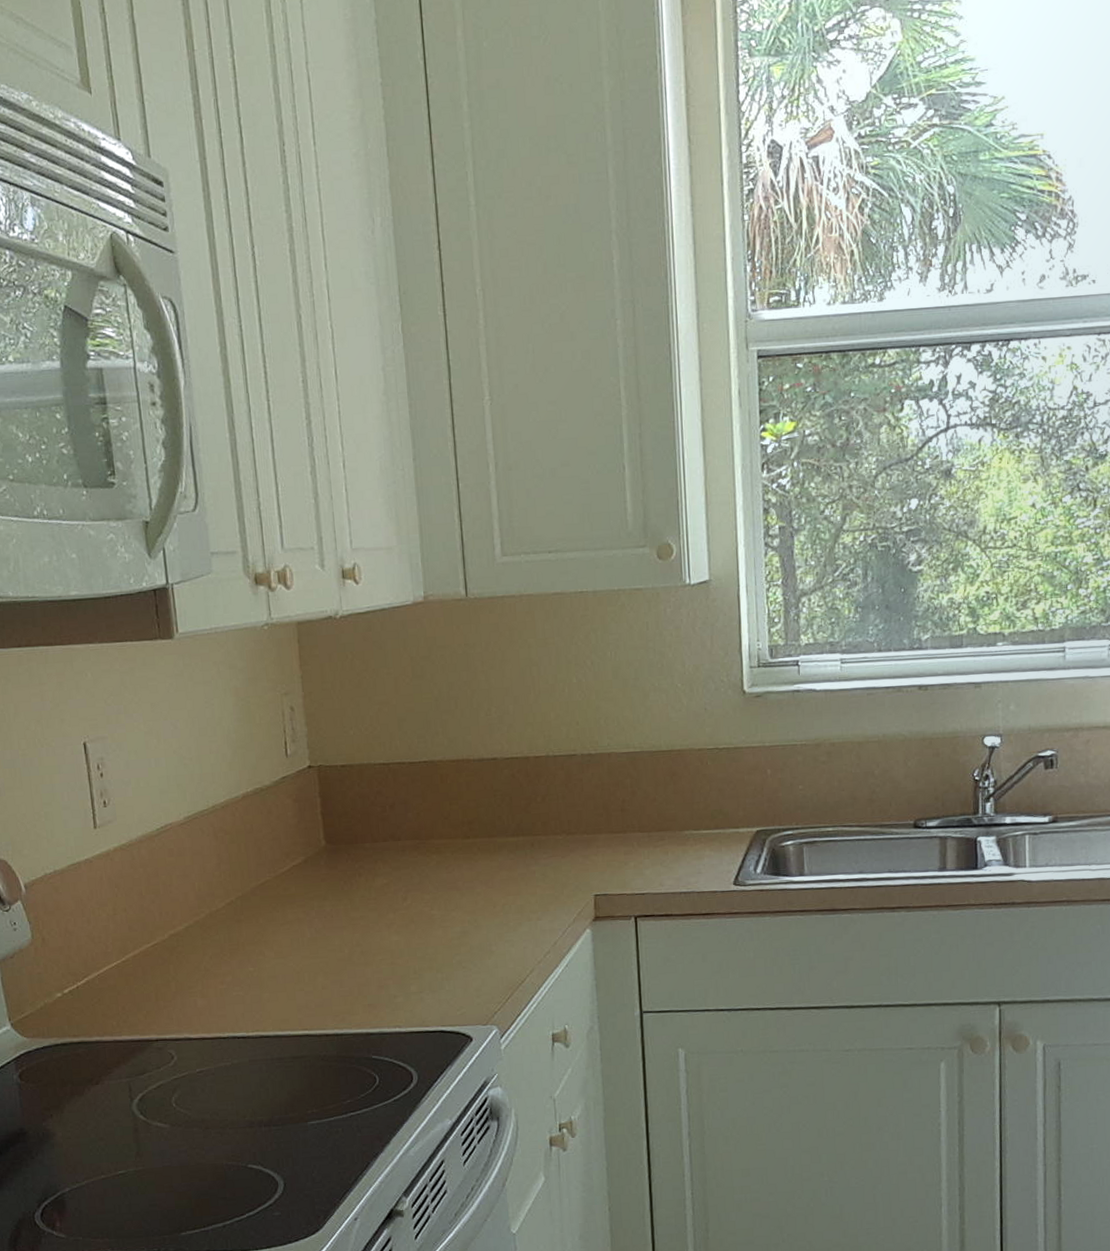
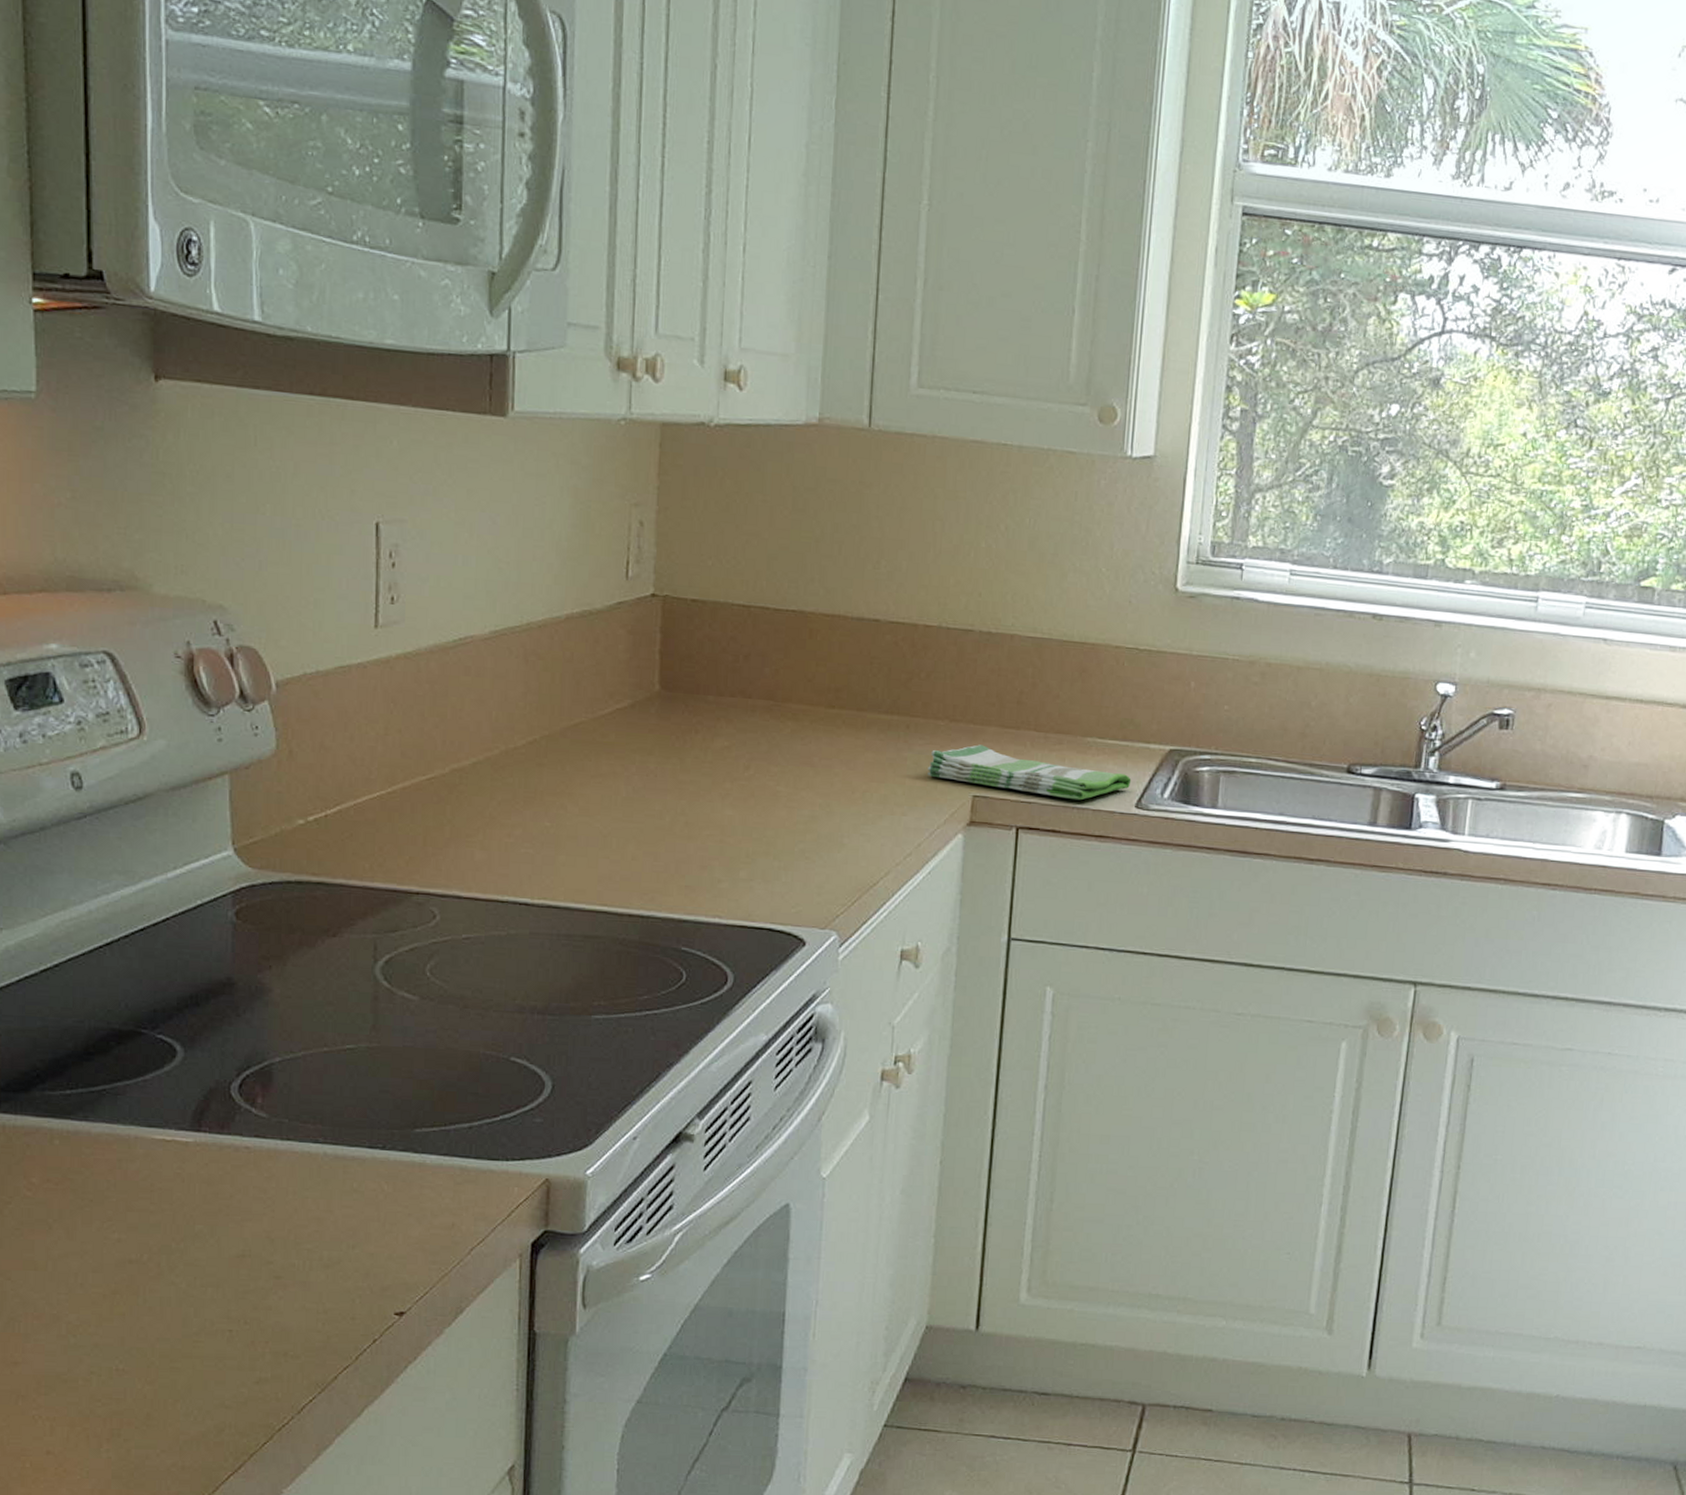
dish towel: none [554,850,727,886] -> present [928,744,1132,801]

